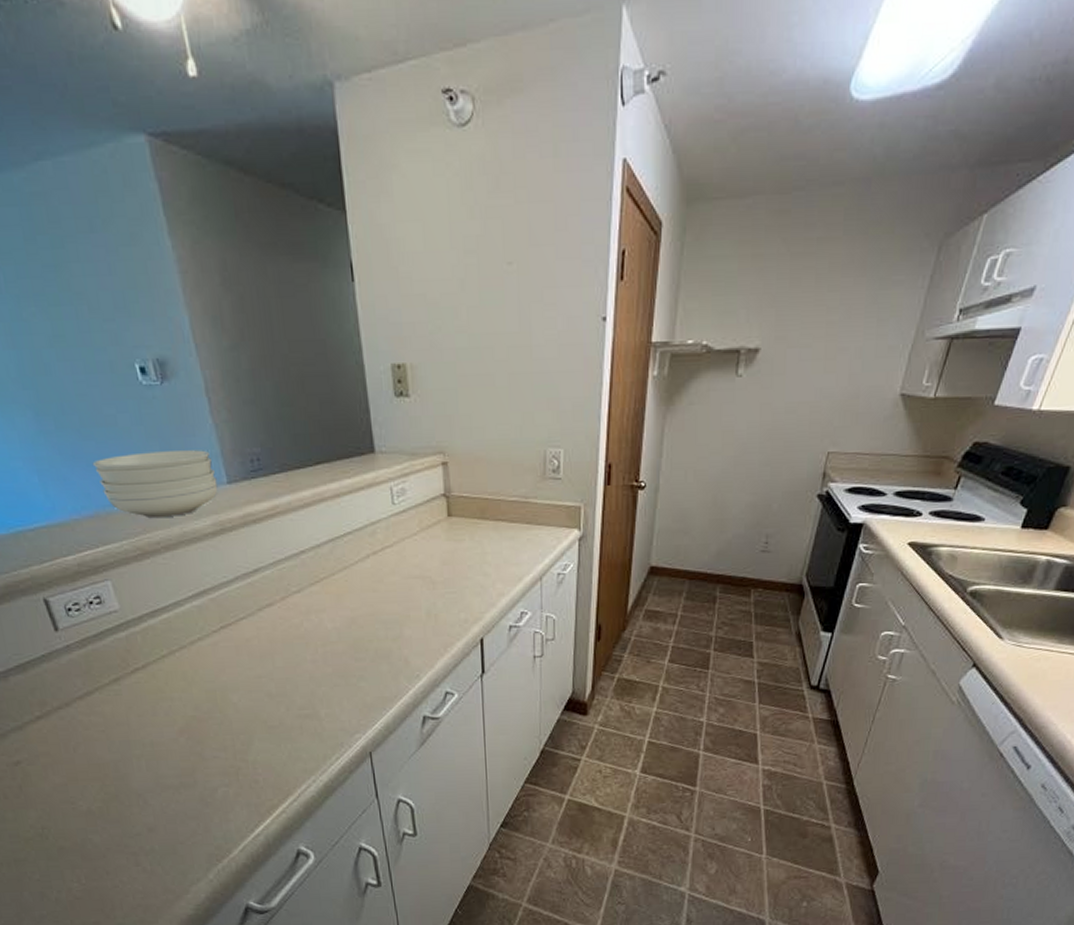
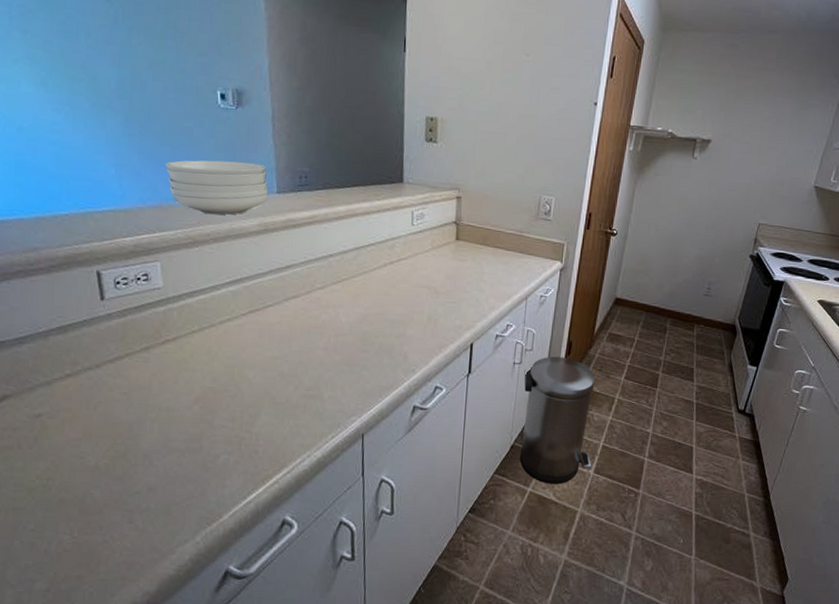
pedal bin: none [547,643,637,790] -> present [519,356,596,485]

